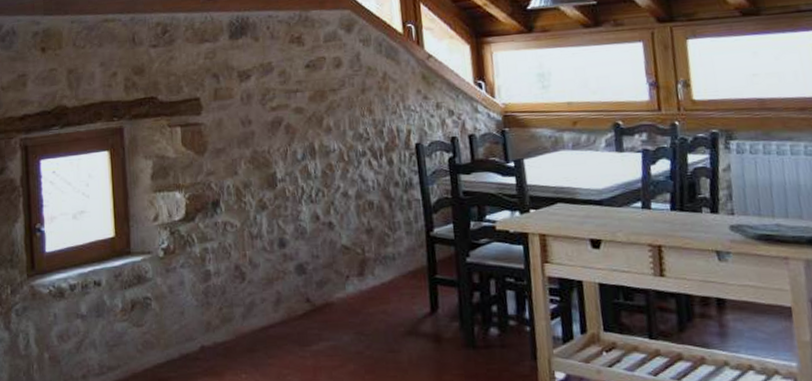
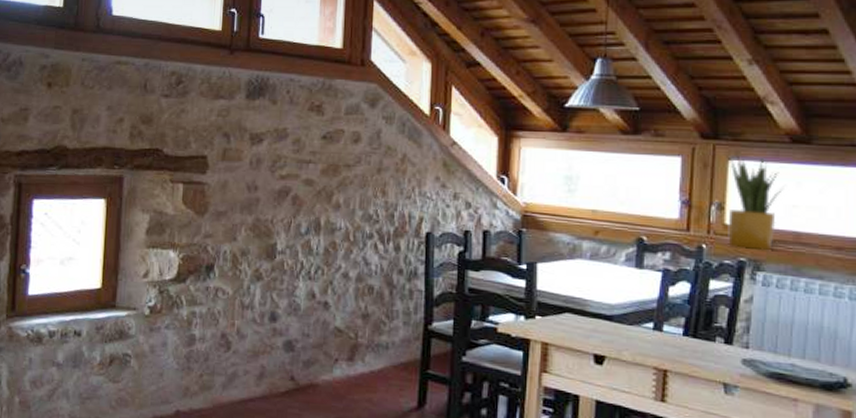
planter: none [688,34,741,122] -> present [728,158,783,251]

